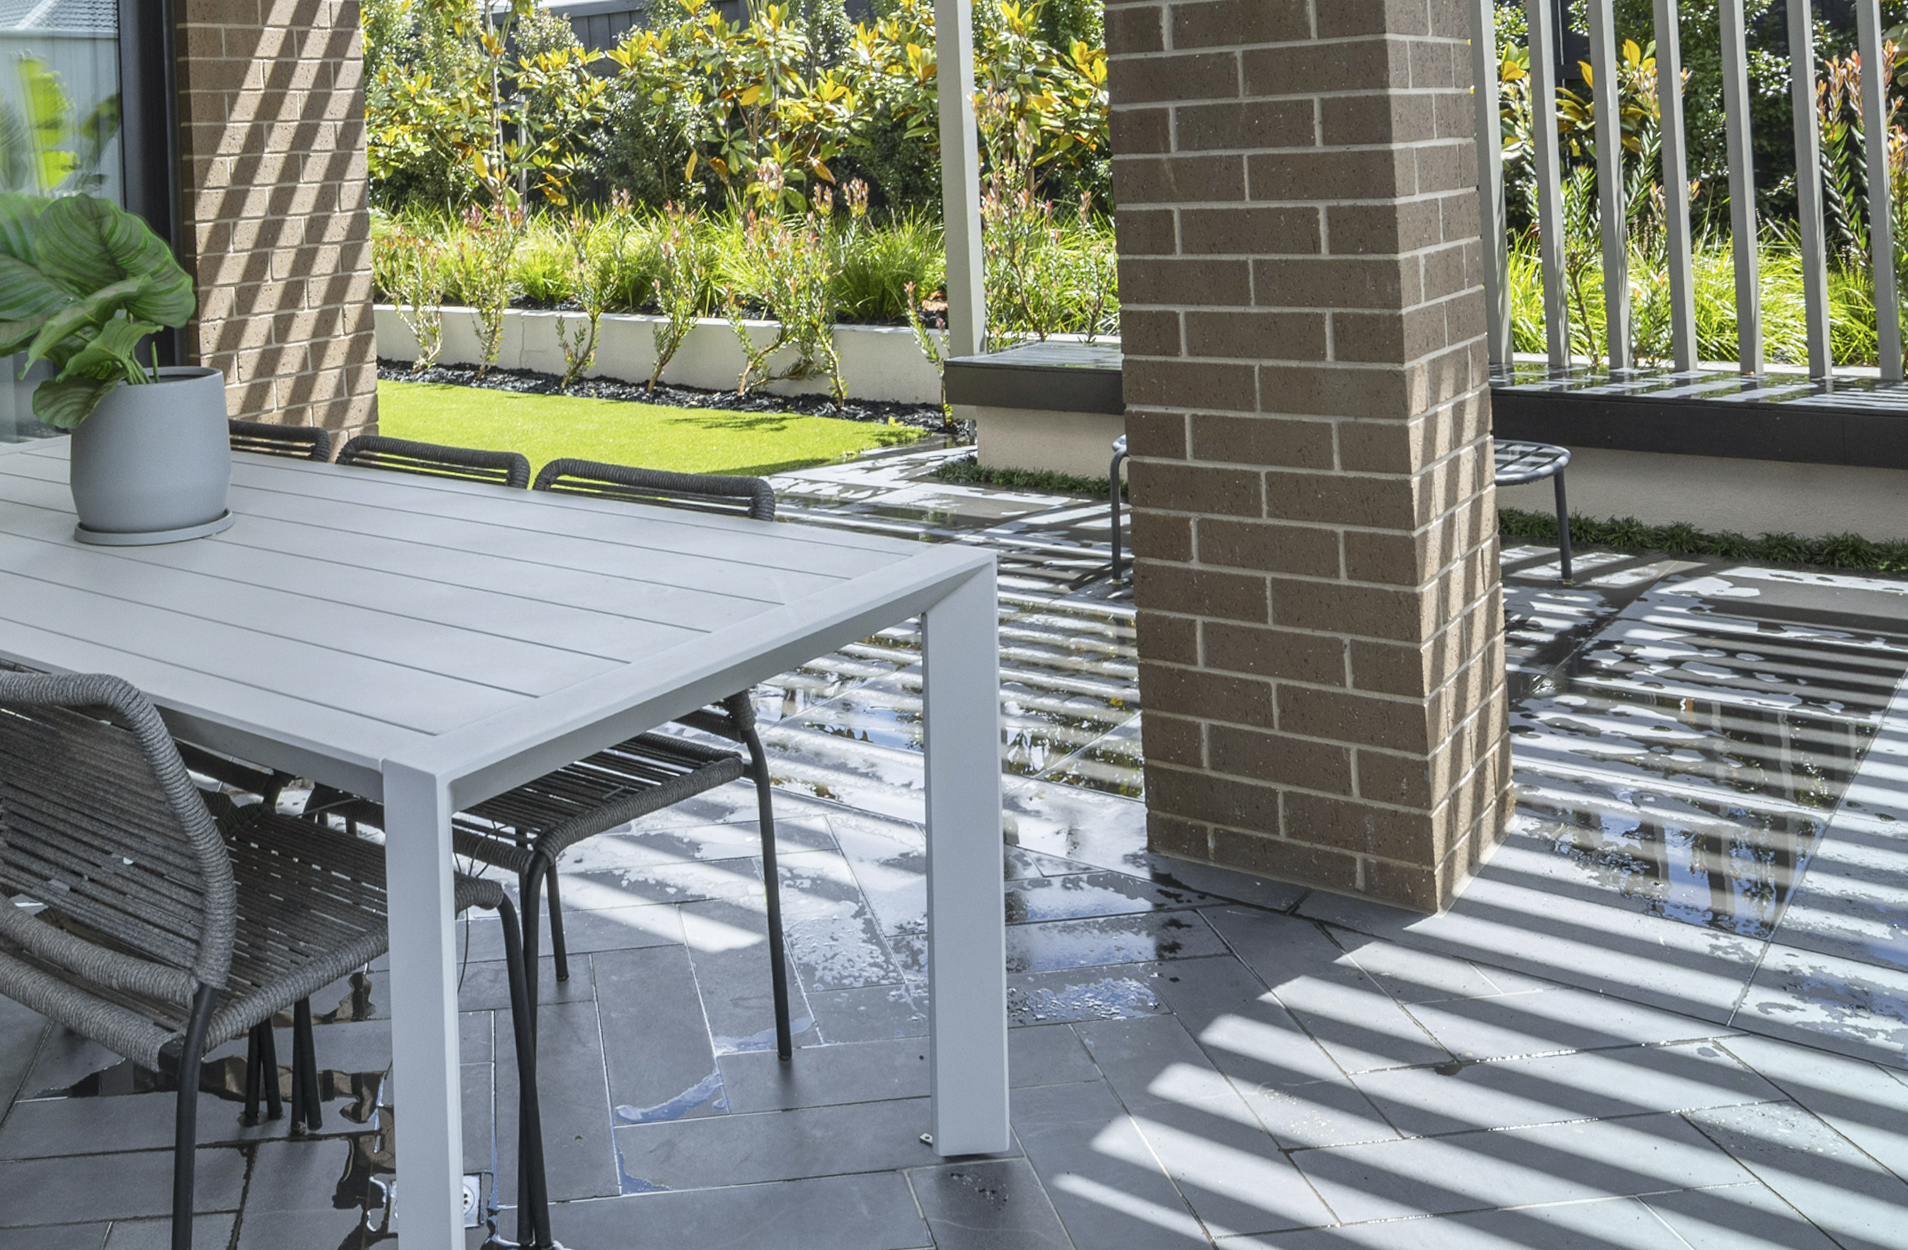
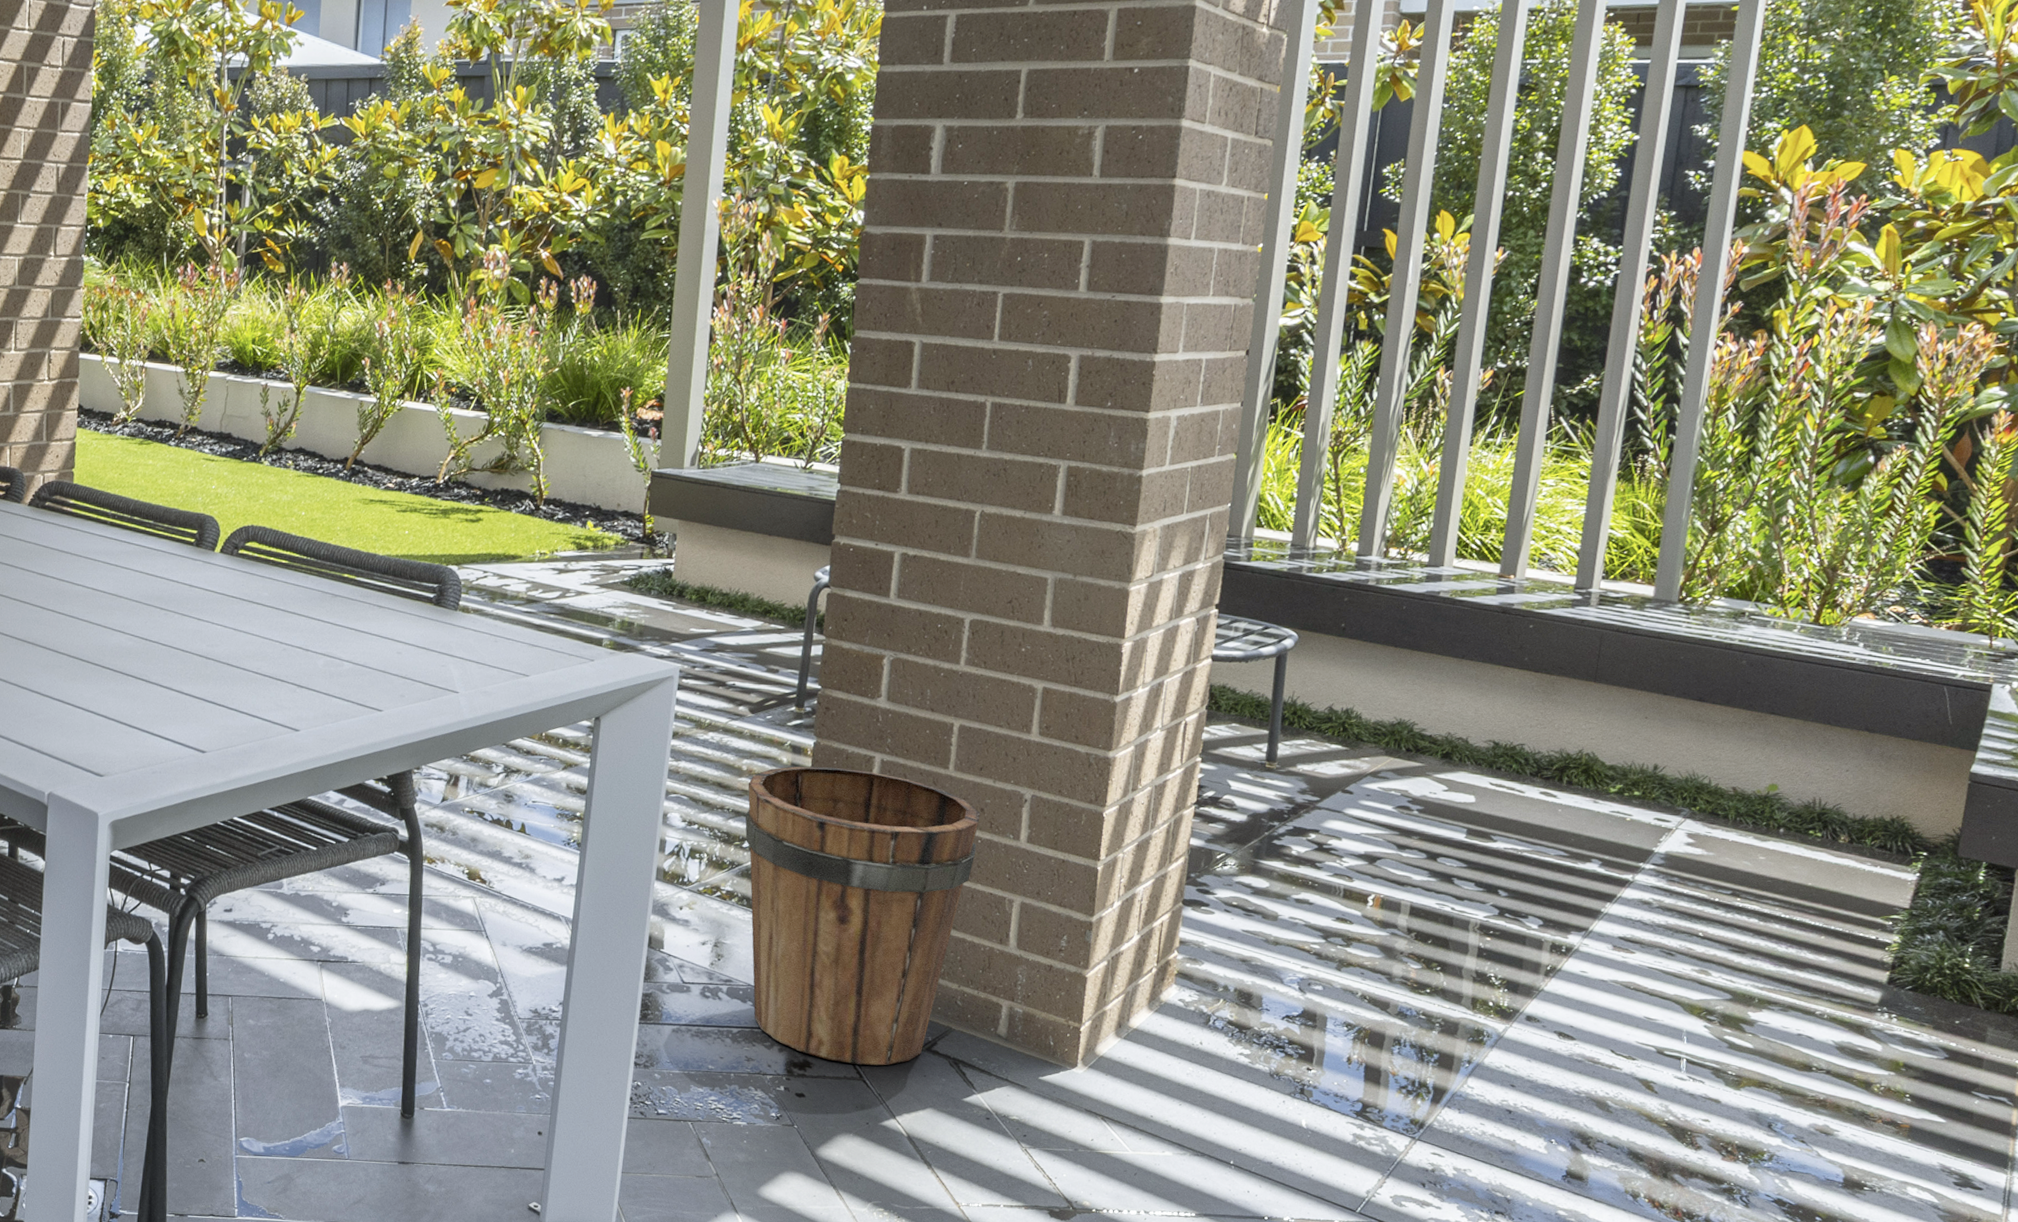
bucket: none [1078,635,1306,940] -> present [745,766,981,1066]

